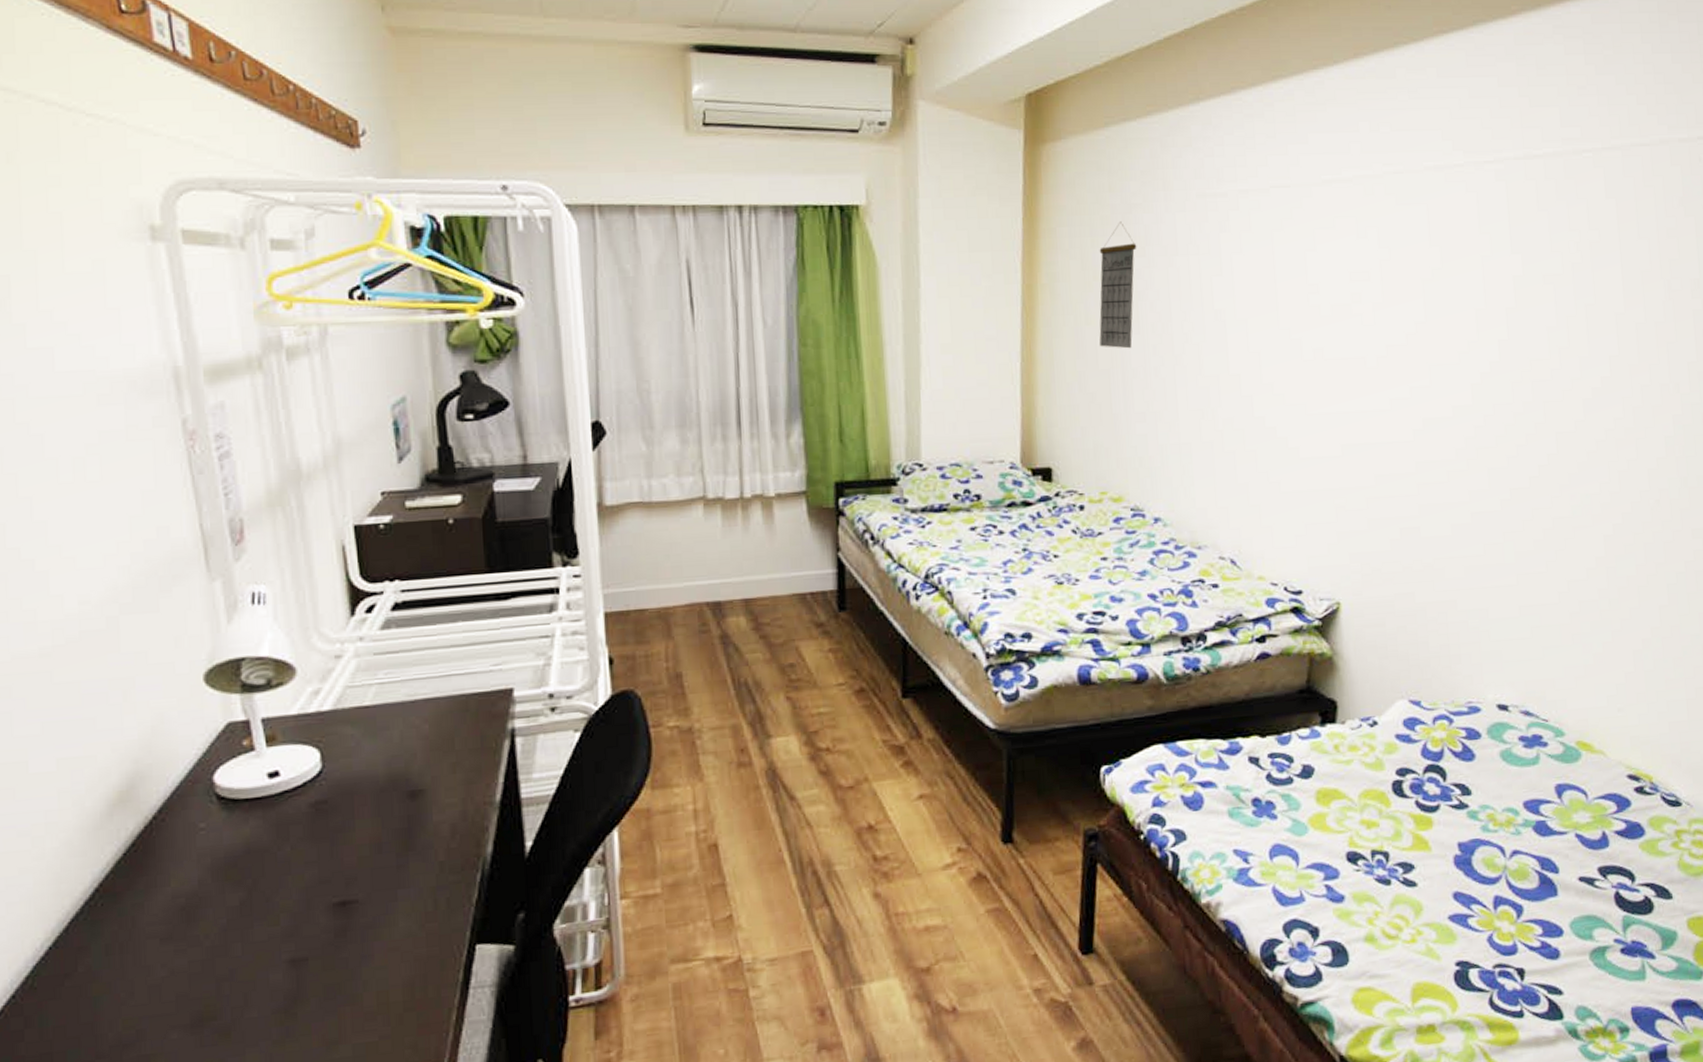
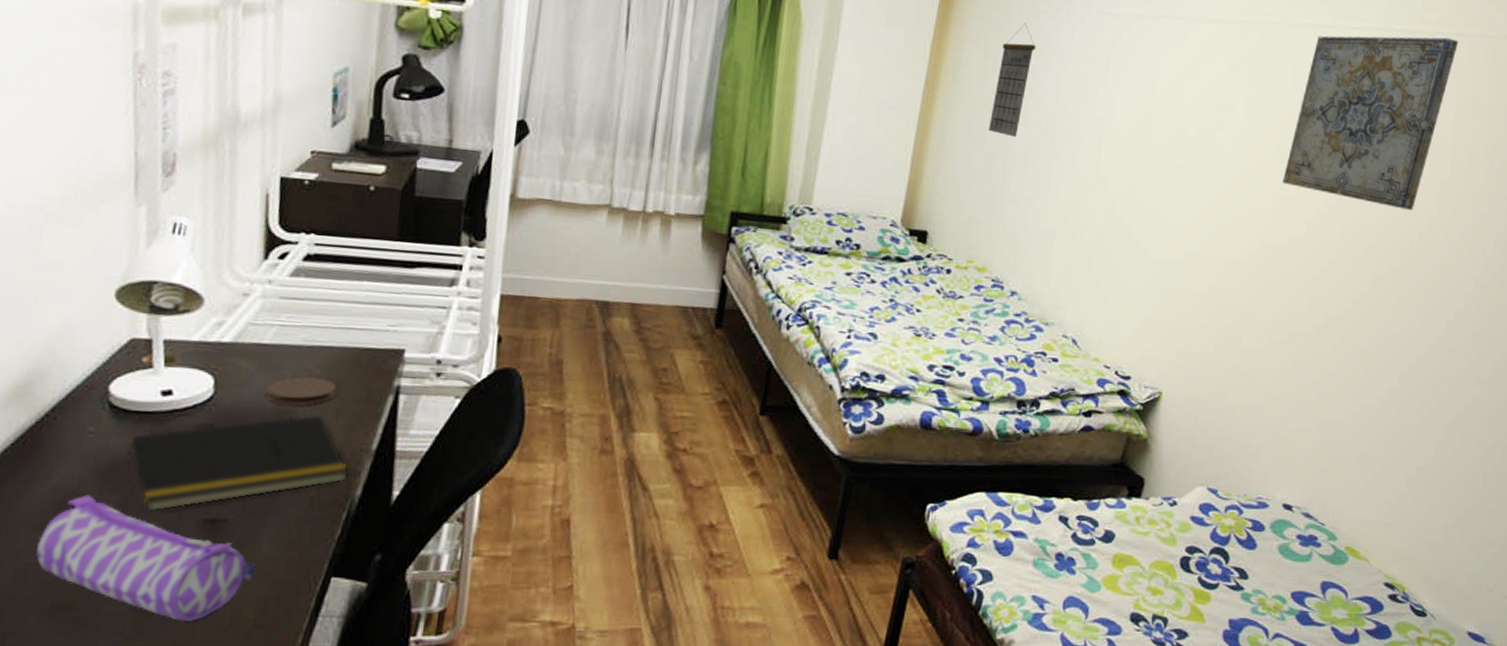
pencil case: none [167,895,396,1016] -> present [36,495,256,622]
notepad: none [243,773,477,905] -> present [126,414,350,513]
coaster: none [375,733,449,769] -> present [265,377,337,406]
wall art: none [1435,154,1610,354] -> present [1282,36,1459,210]

